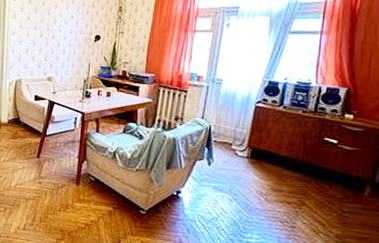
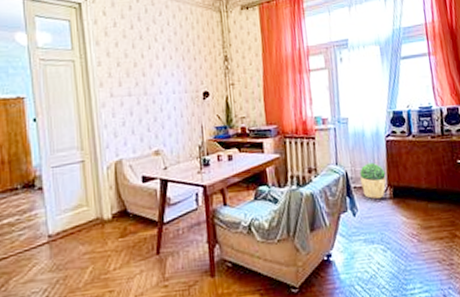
potted plant: none [222,122,248,155] -> present [360,162,387,199]

